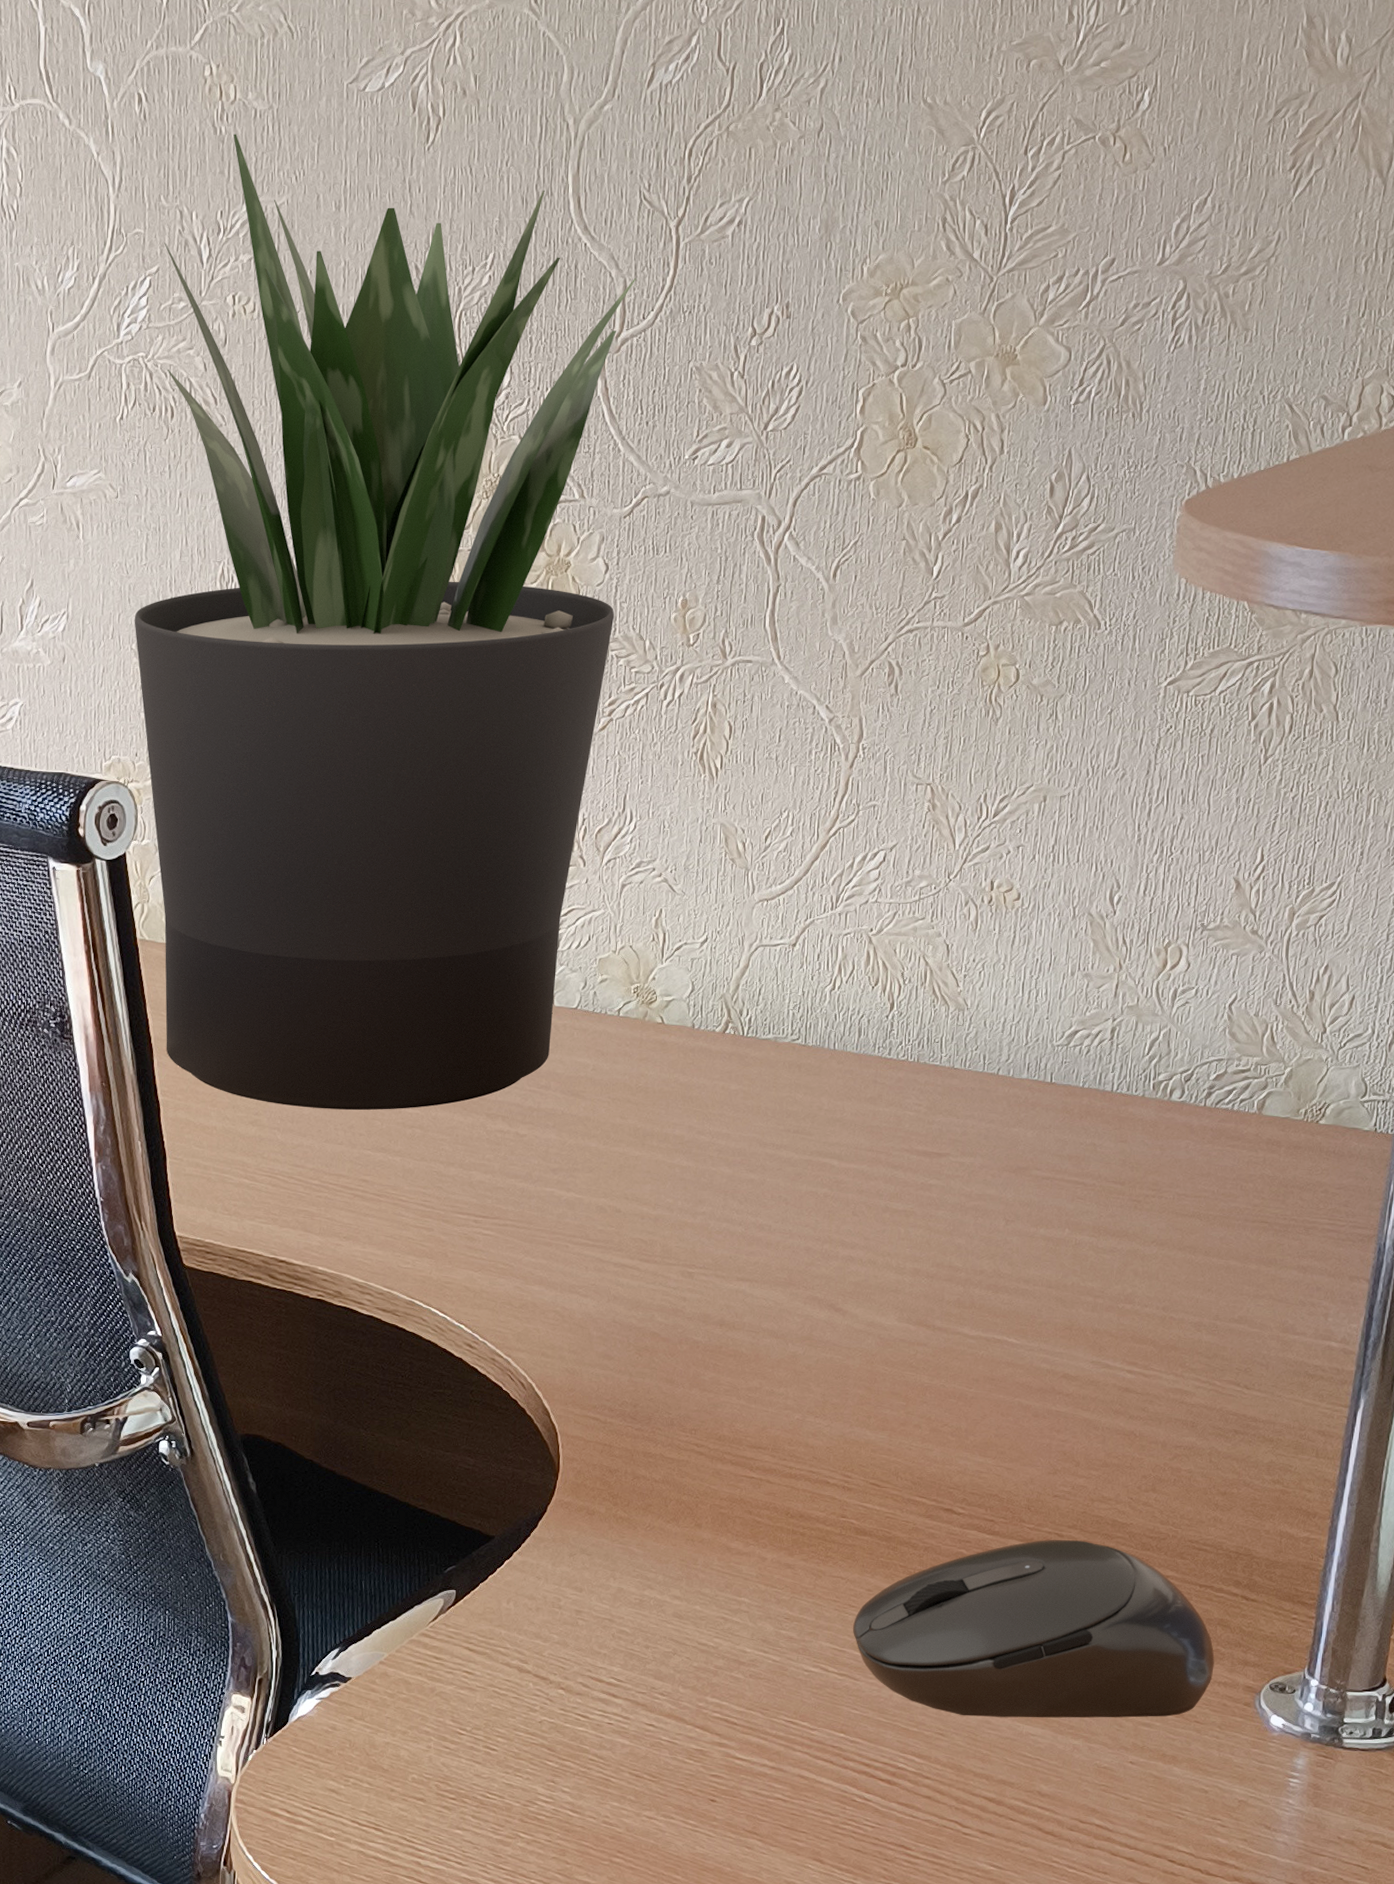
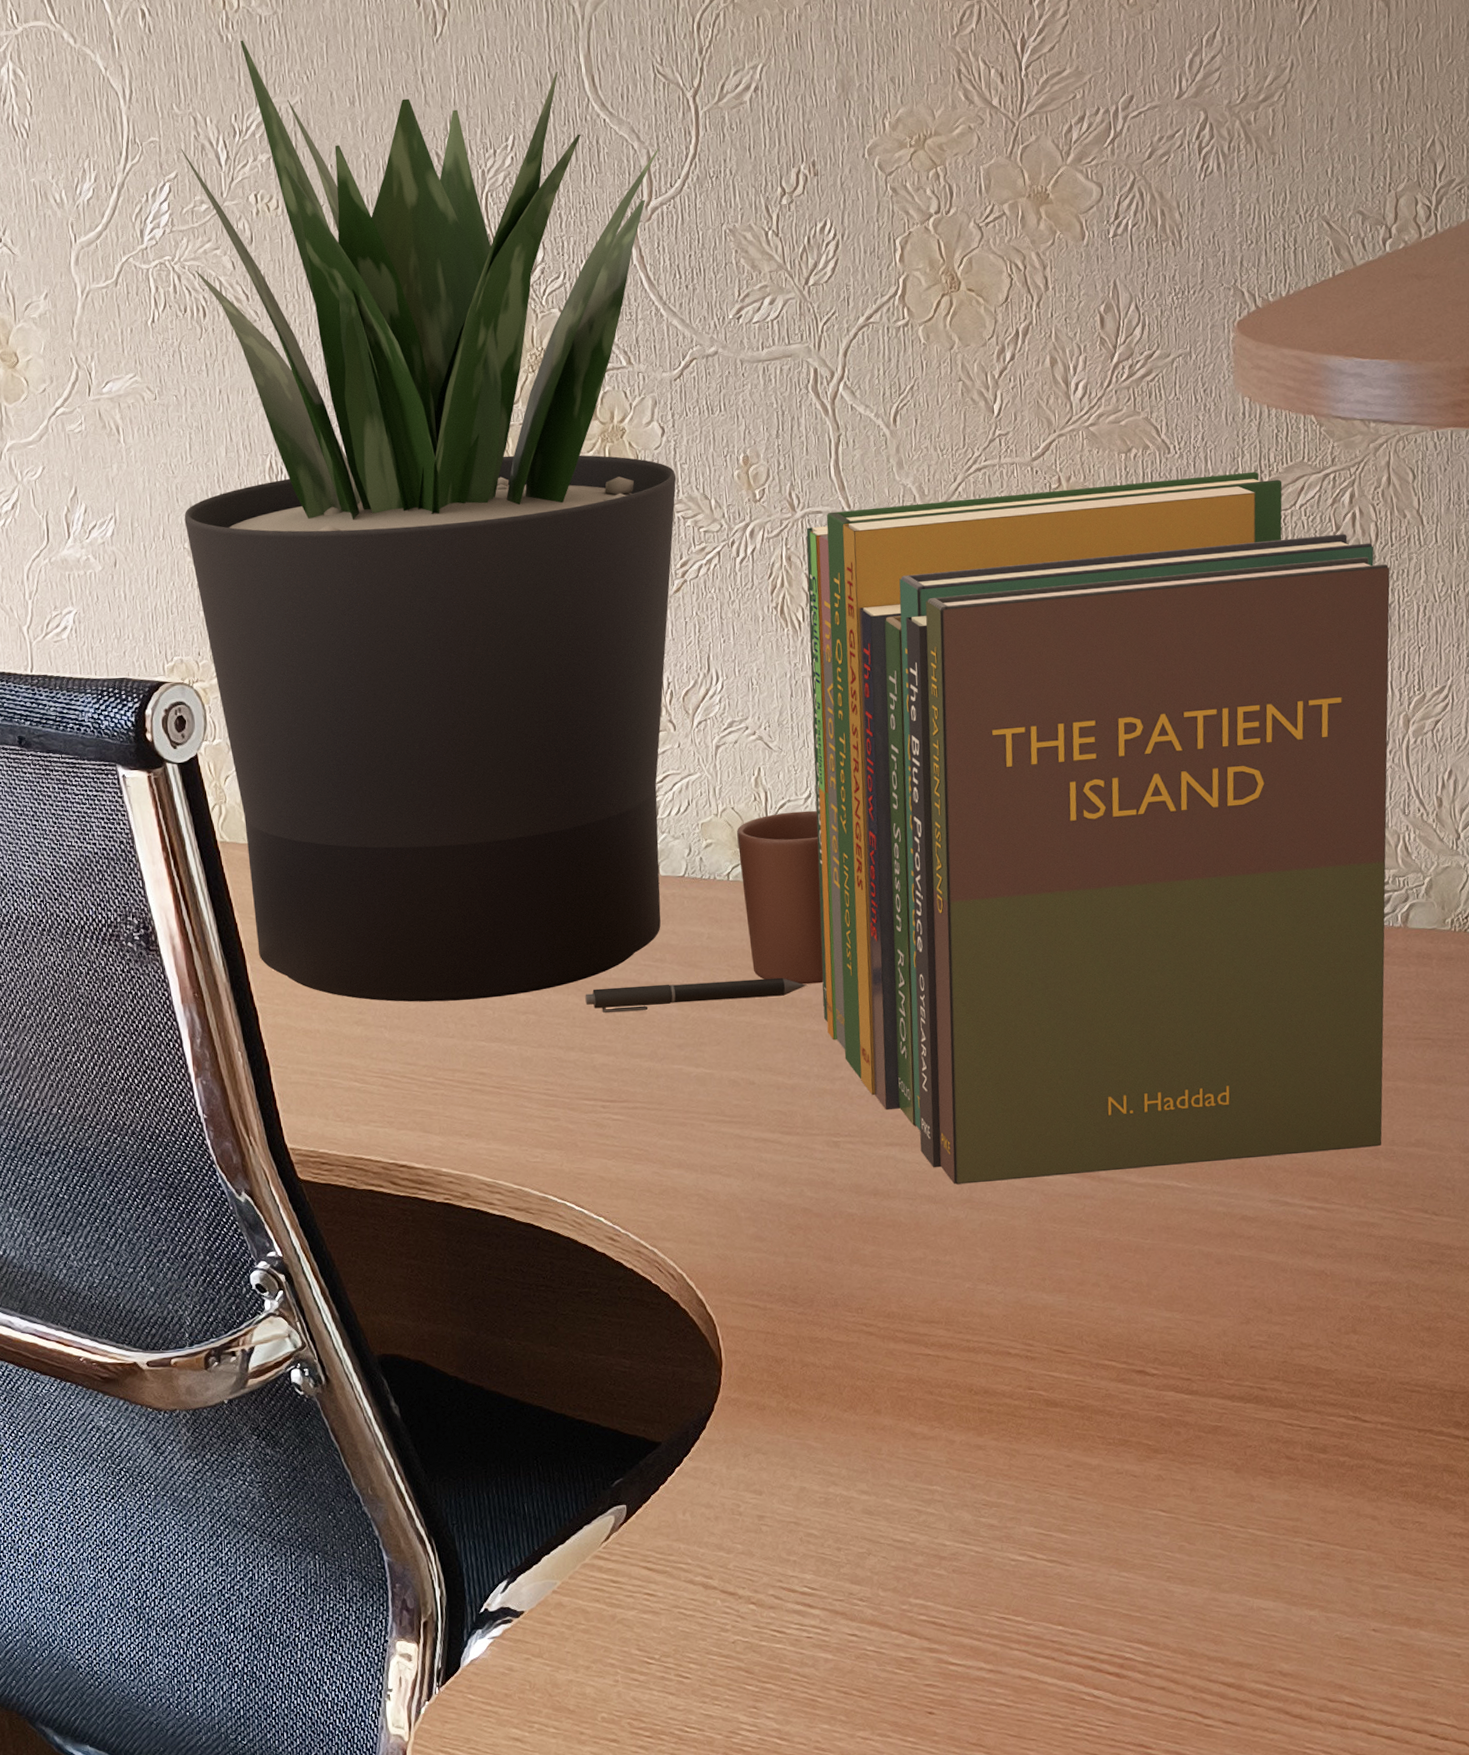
pen: none [470,1109,681,1134] -> present [585,977,807,1014]
mug: none [631,954,711,1122] -> present [737,810,823,985]
books: none [694,654,1299,1323] -> present [806,471,1390,1185]
computer mouse: present [852,1539,1215,1718] -> none [1056,1392,1447,1595]

